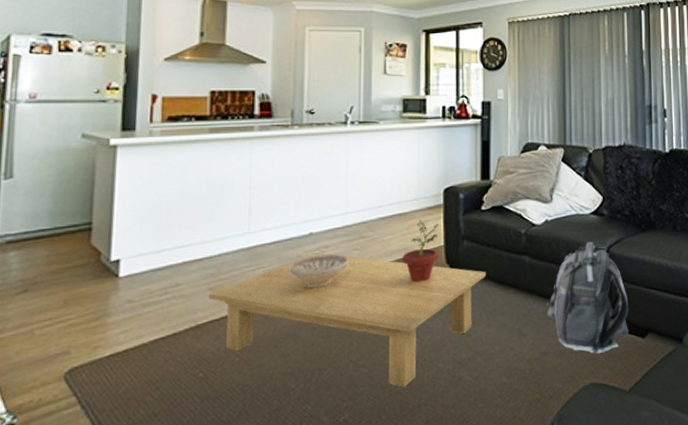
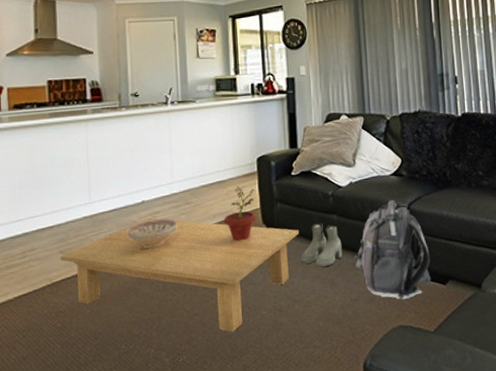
boots: none [487,265,533,314] -> present [301,223,343,267]

